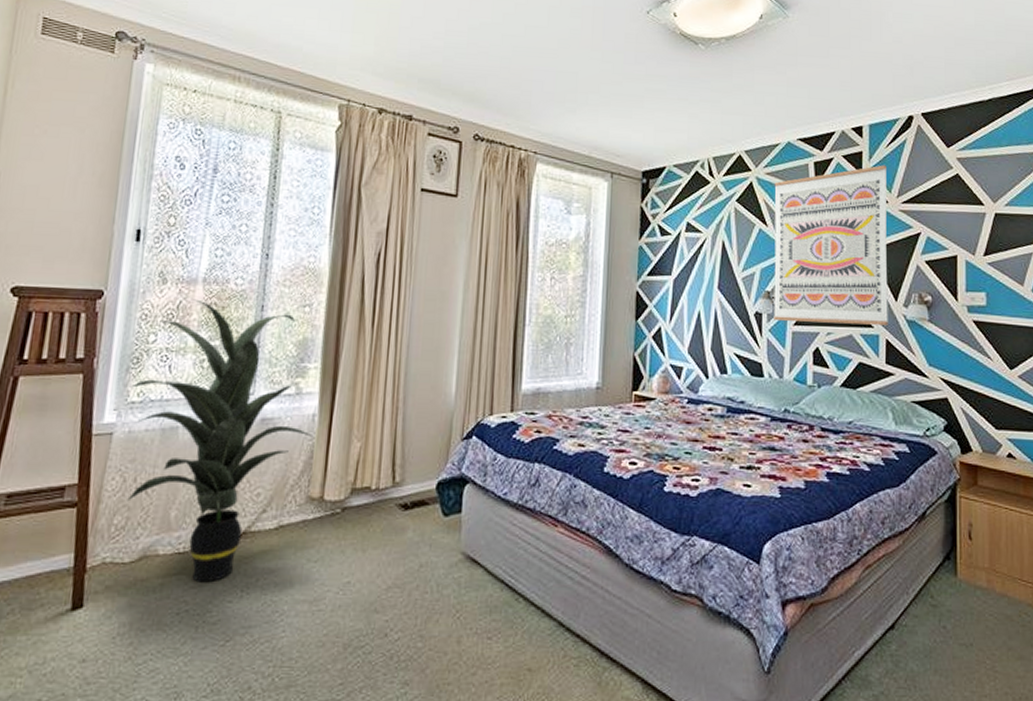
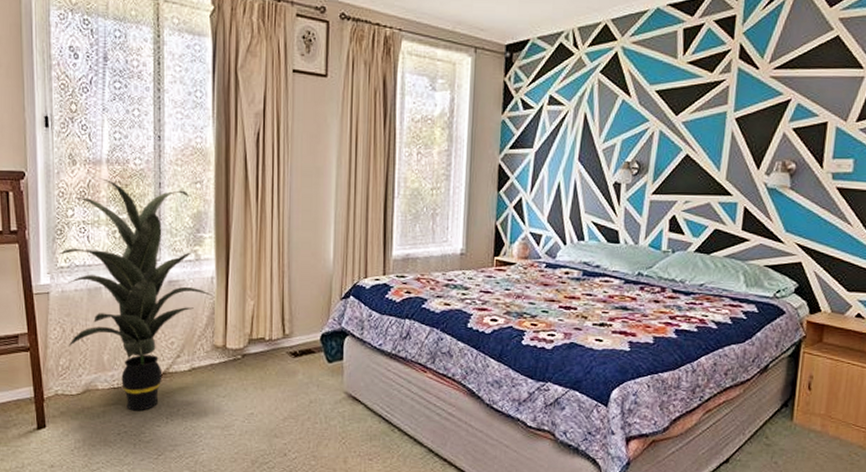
wall art: present [773,165,888,325] -> none [632,28,761,193]

